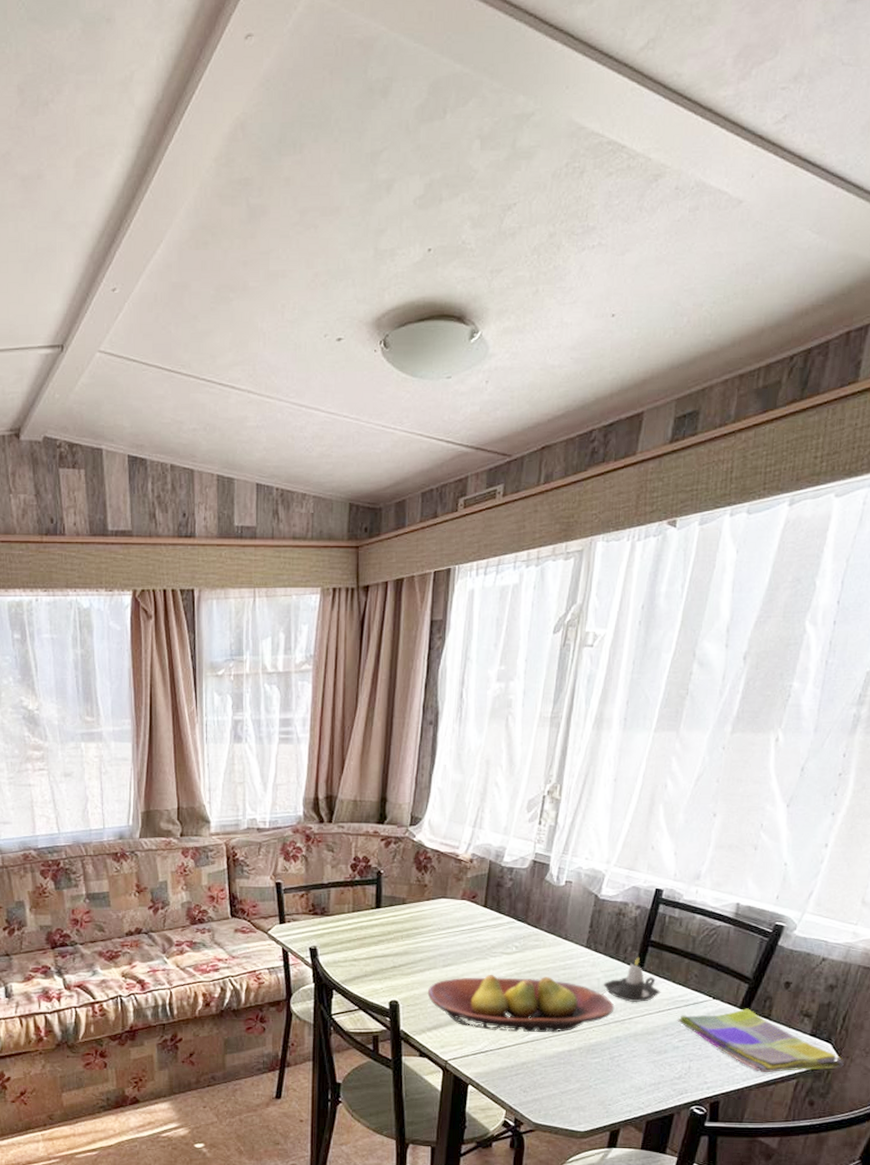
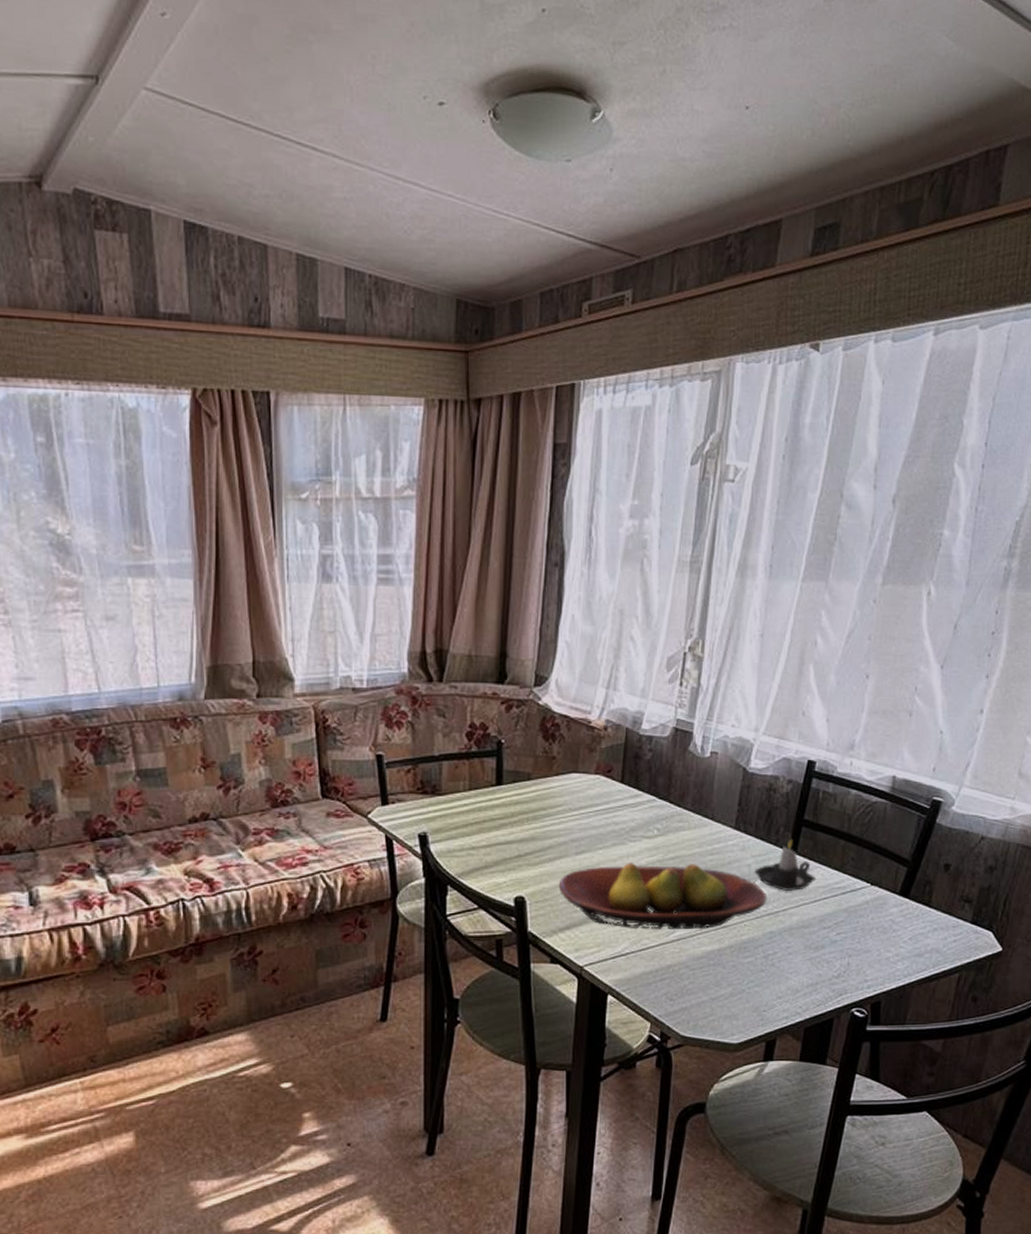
dish towel: present [677,1008,845,1072] -> none [834,895,1007,966]

